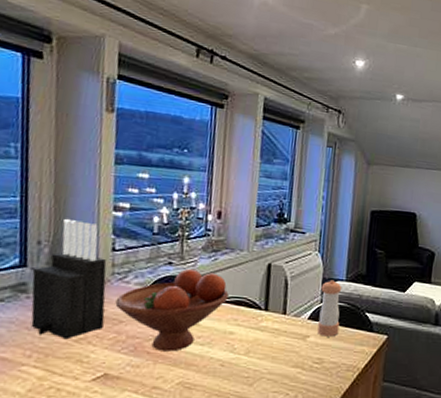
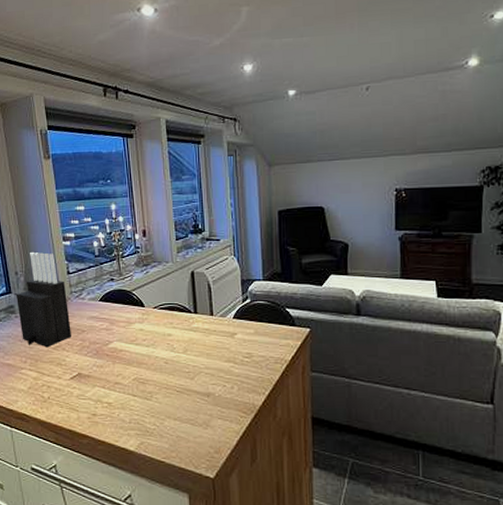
fruit bowl: present [115,268,229,352] -> none [77,282,162,353]
pepper shaker: present [317,280,343,337] -> none [241,280,263,333]

